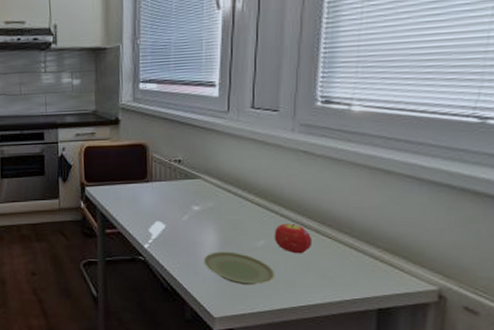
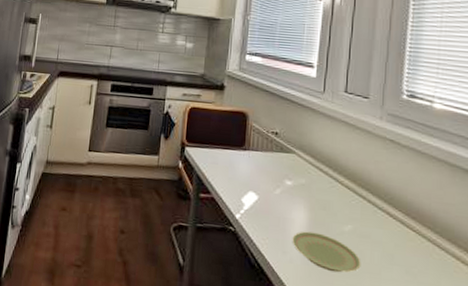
fruit: present [274,223,313,254] -> none [361,209,398,245]

